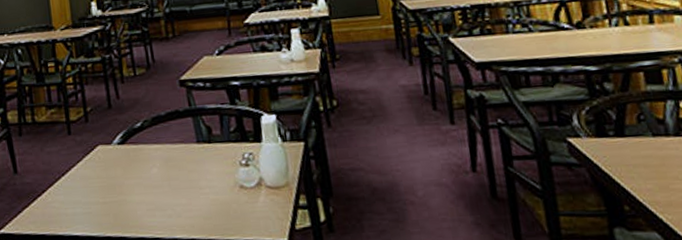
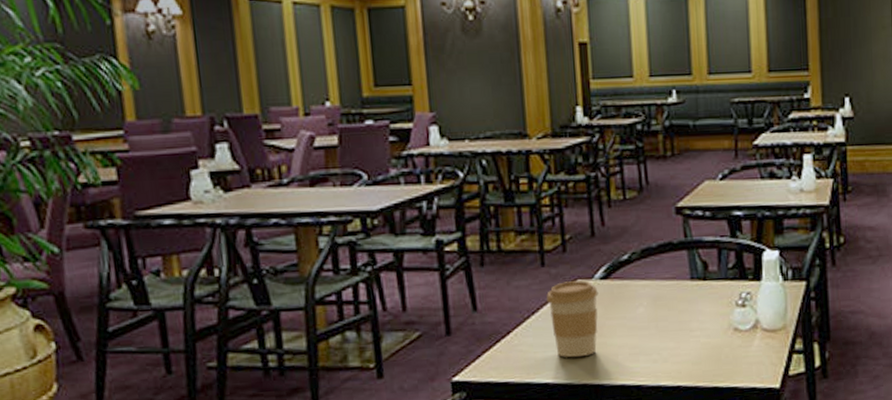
coffee cup: none [73,146,118,213] -> present [547,280,599,357]

